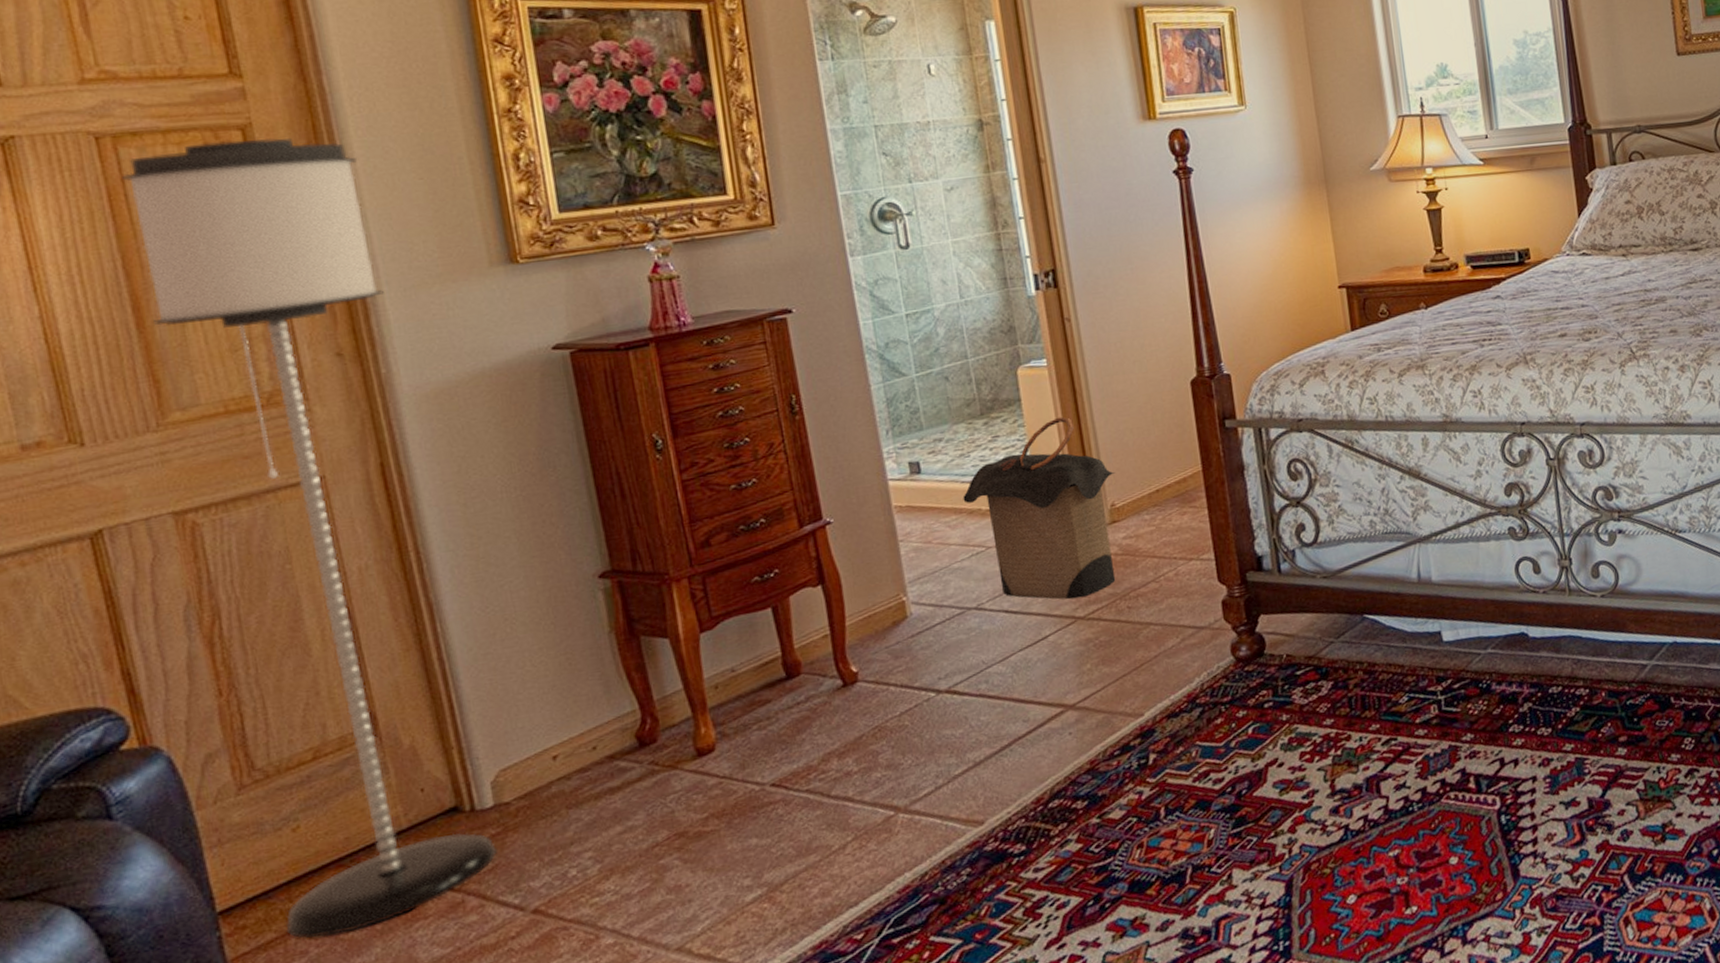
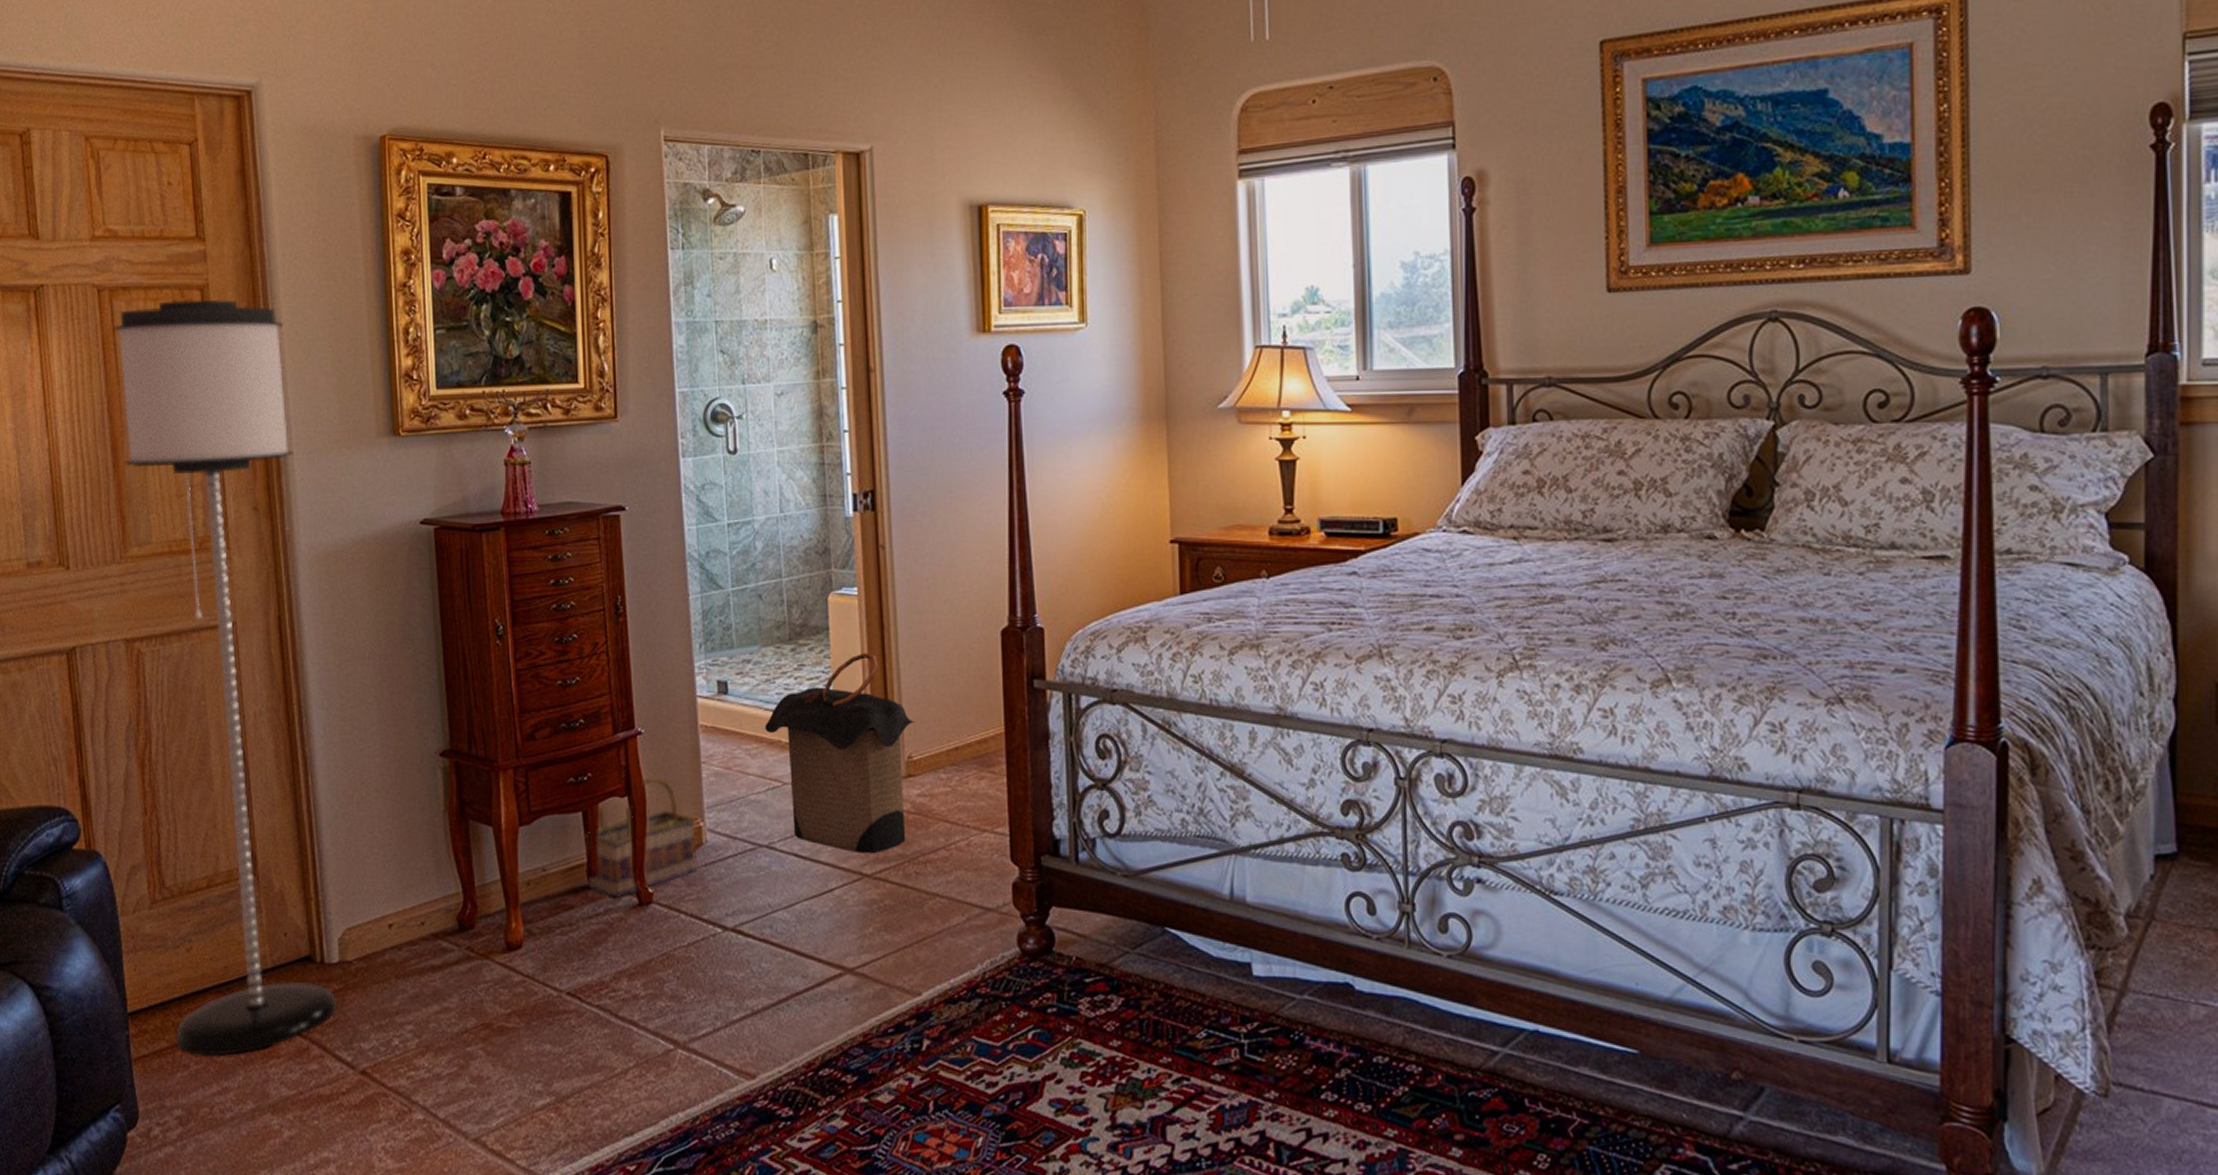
basket: none [775,561,903,684] -> present [583,776,698,897]

